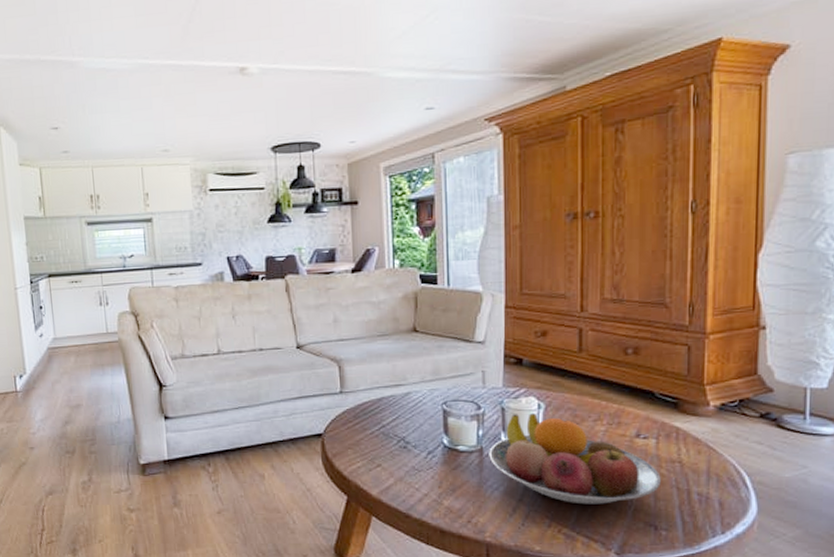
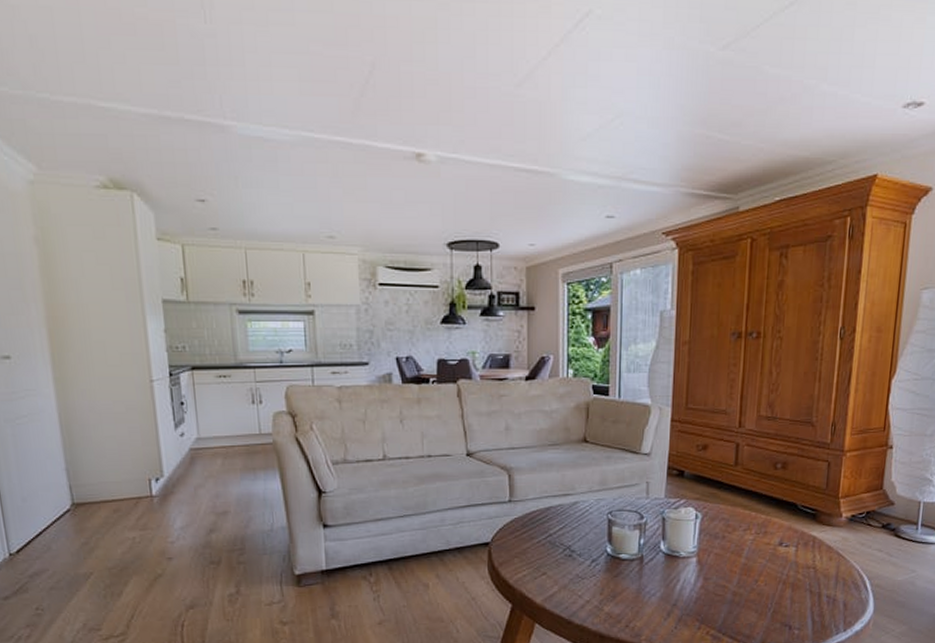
fruit bowl: present [489,413,661,505] -> none [648,523,797,608]

